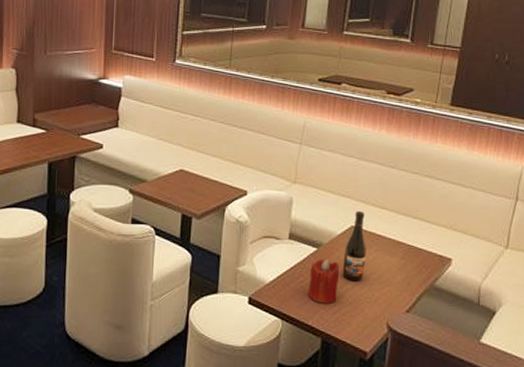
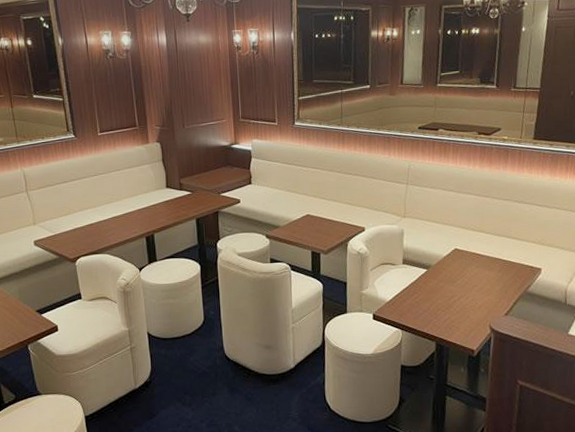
candle: present [307,259,340,304] -> none [421,278,447,314]
beer bottle: present [342,210,366,281] -> none [449,235,469,294]

